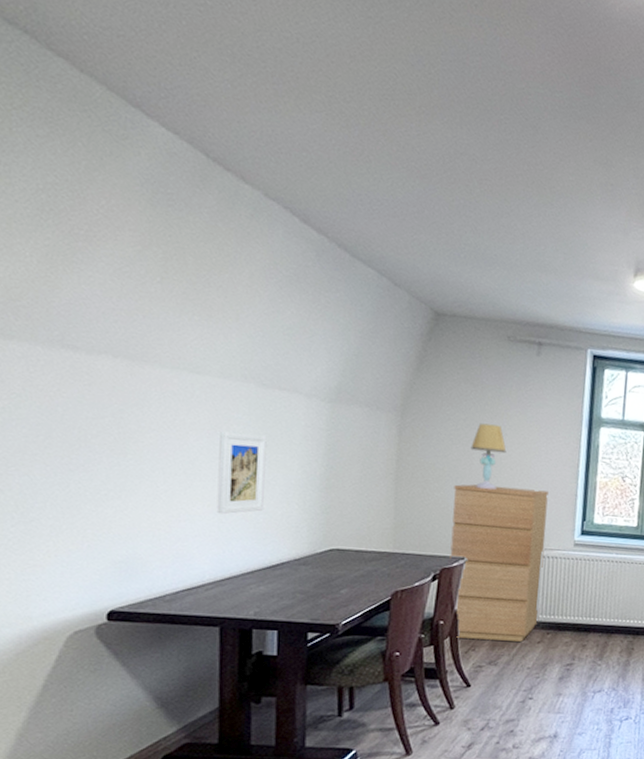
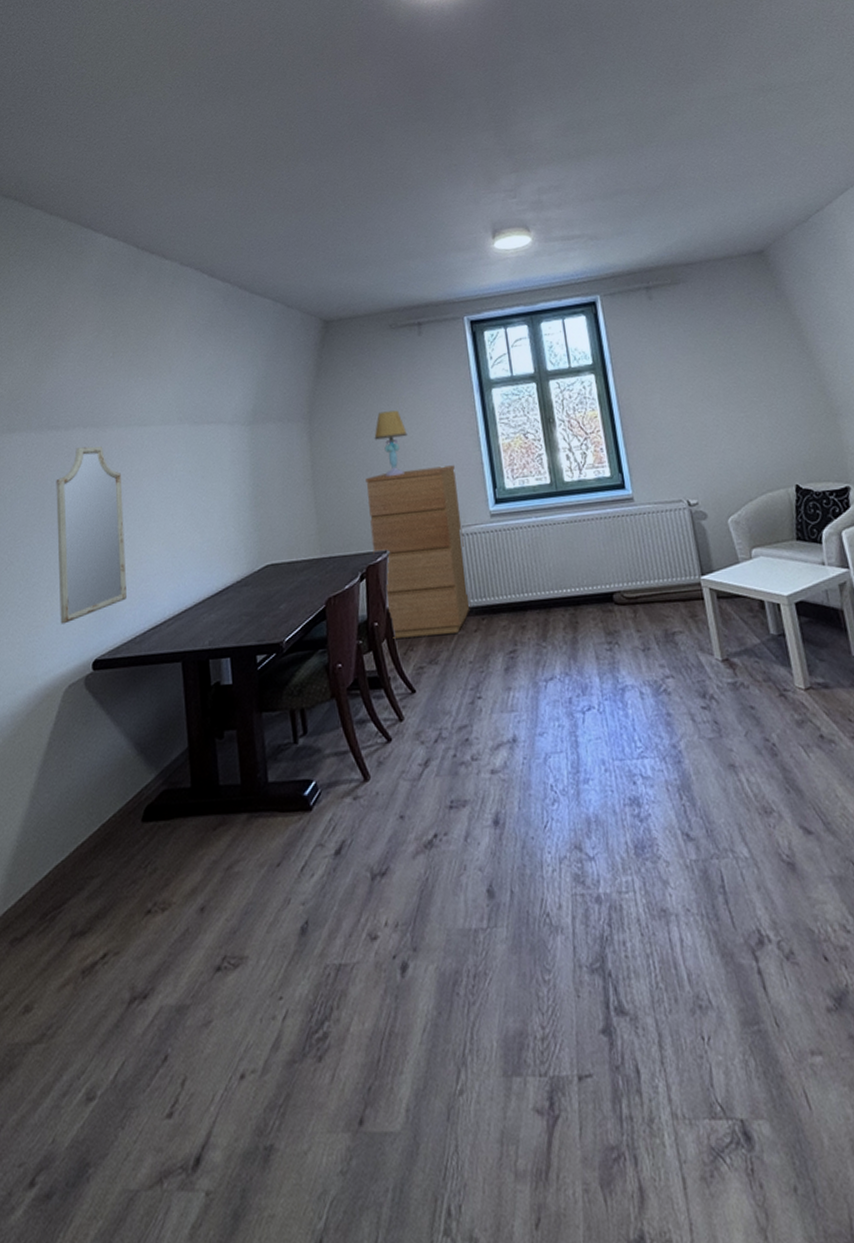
home mirror: none [67,378,162,568] -> present [56,446,127,624]
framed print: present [216,431,267,515] -> none [166,468,207,550]

